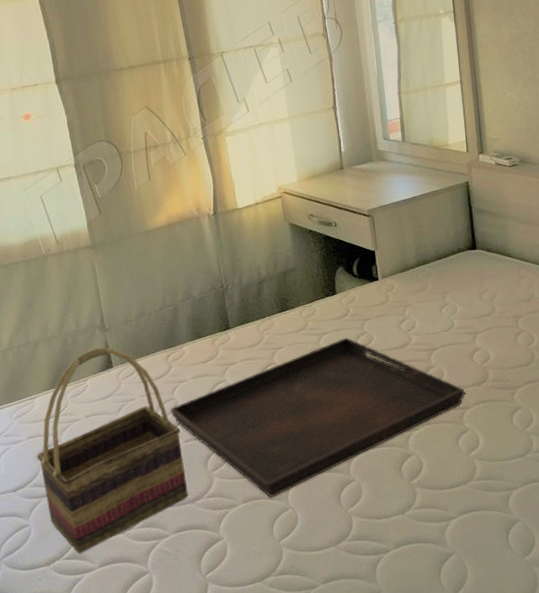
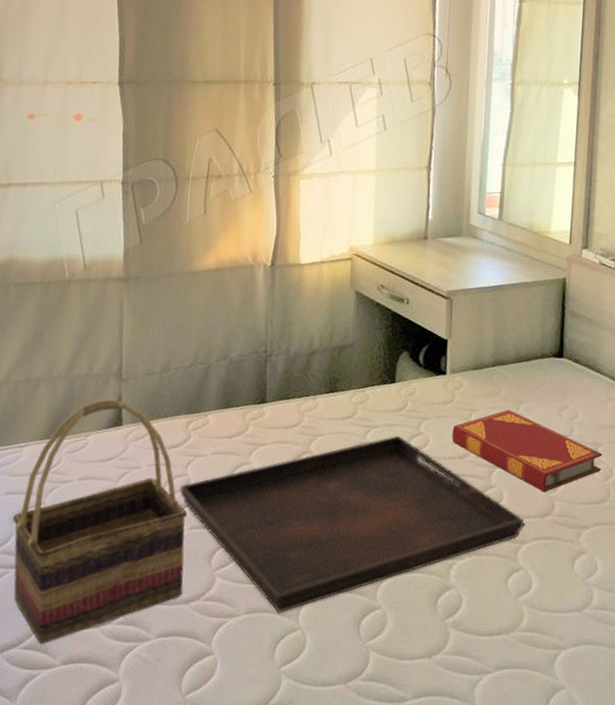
hardback book: none [391,300,524,364] -> present [452,410,603,493]

